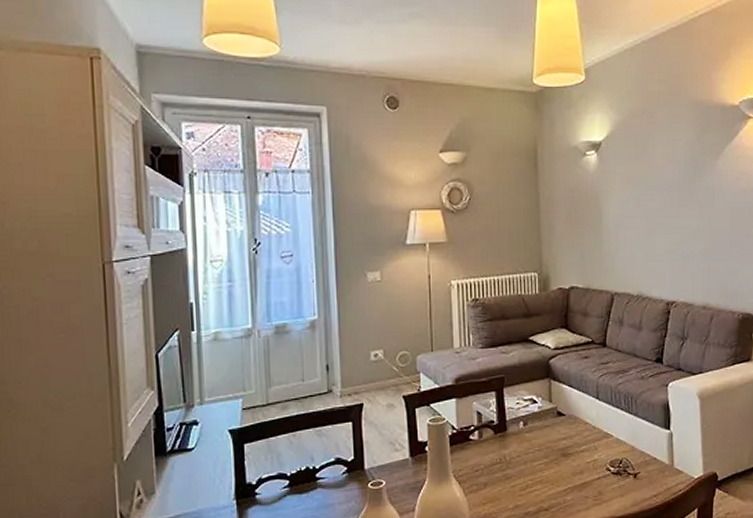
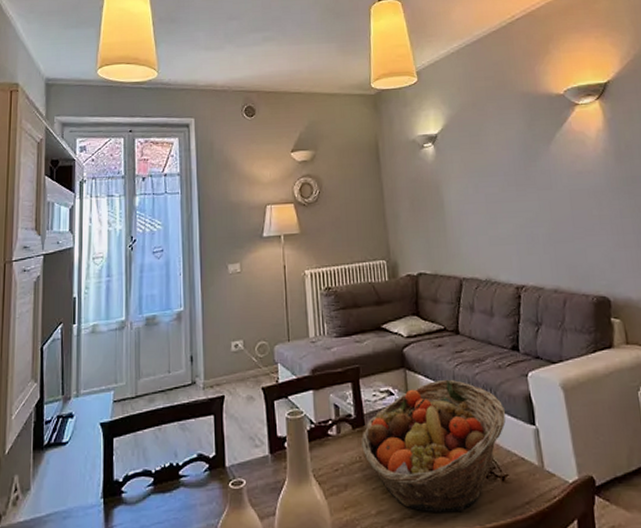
fruit basket: none [503,388,644,506] -> present [361,379,506,513]

